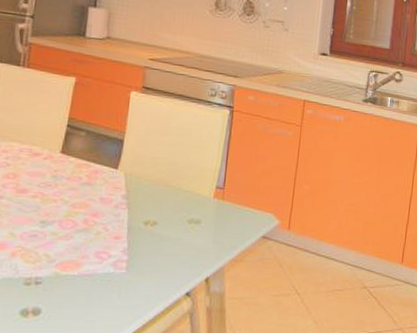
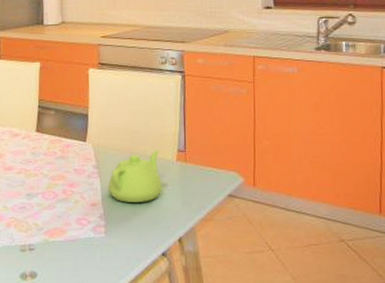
teapot: none [135,184,197,239] -> present [107,150,162,202]

